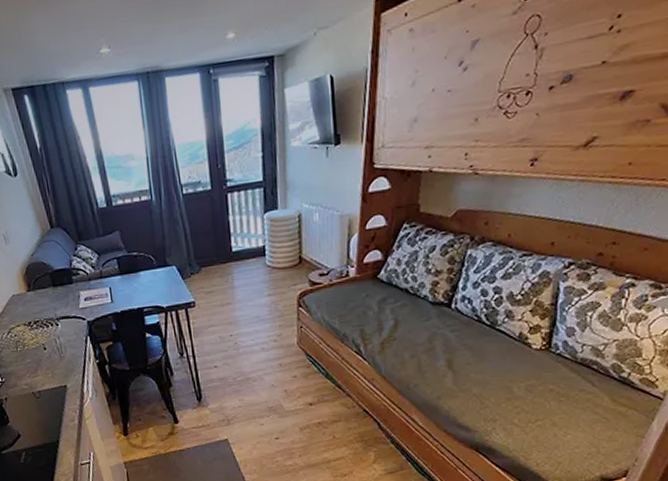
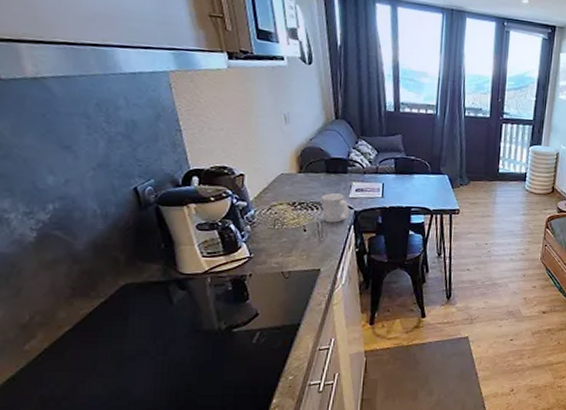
mug: none [53,306,83,338] -> present [321,193,349,223]

